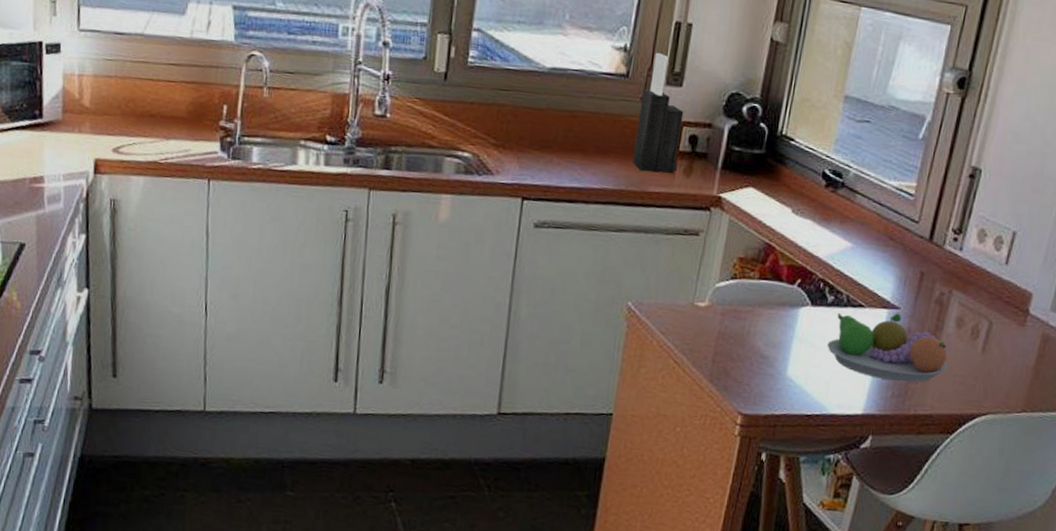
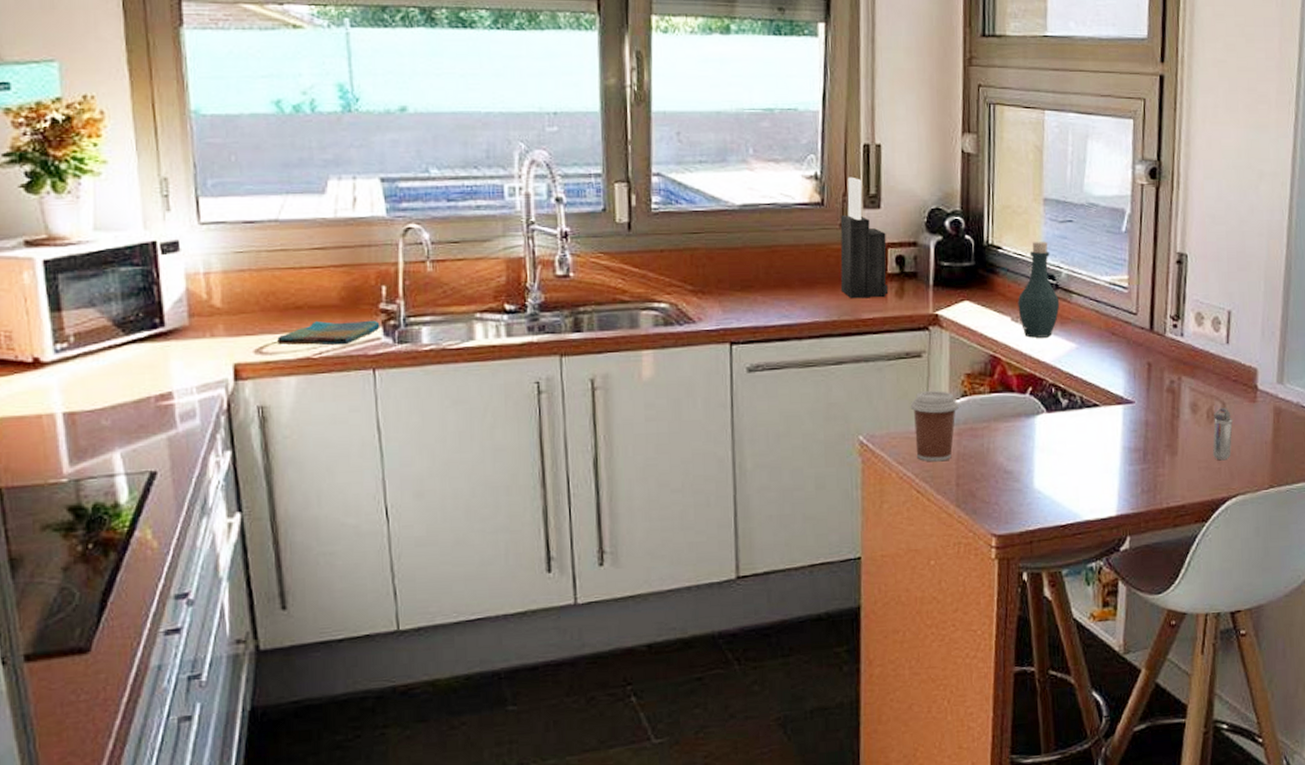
dish towel: none [132,129,219,155] -> present [277,320,380,346]
coffee cup: none [680,268,727,337] -> present [910,391,959,462]
bottle: none [800,138,843,234] -> present [1018,242,1060,338]
fruit bowl: present [827,313,948,383] -> none [1069,407,1191,477]
shaker: none [970,326,997,379] -> present [1213,408,1233,461]

